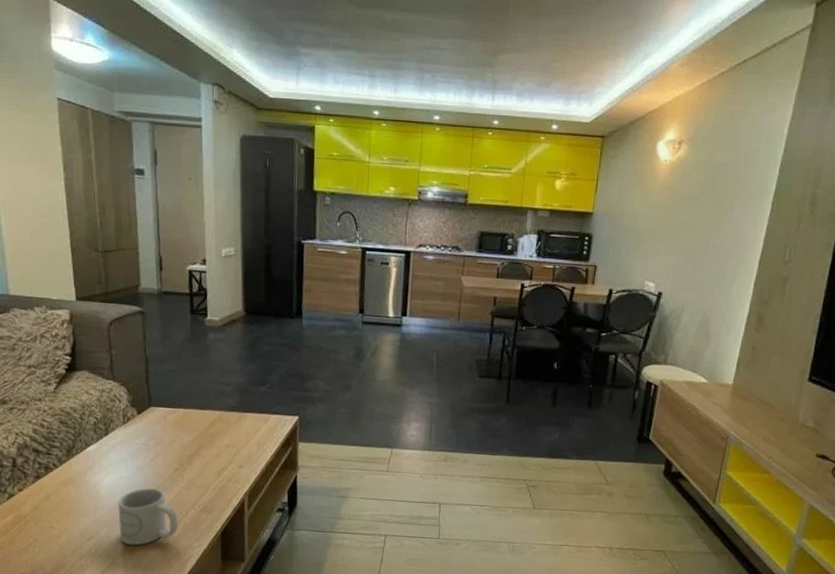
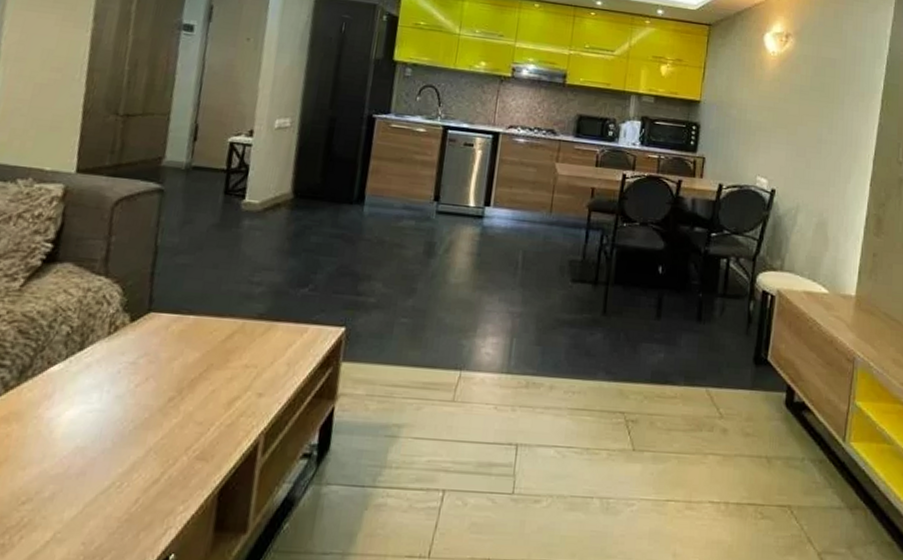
mug: present [118,488,178,546] -> none [70,425,162,512]

